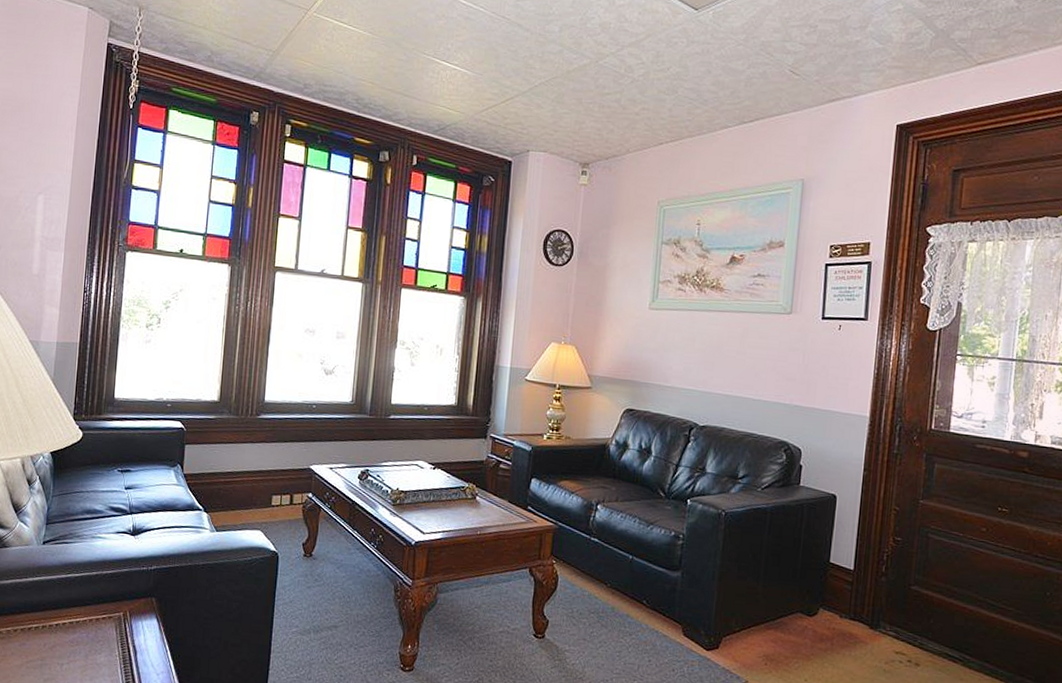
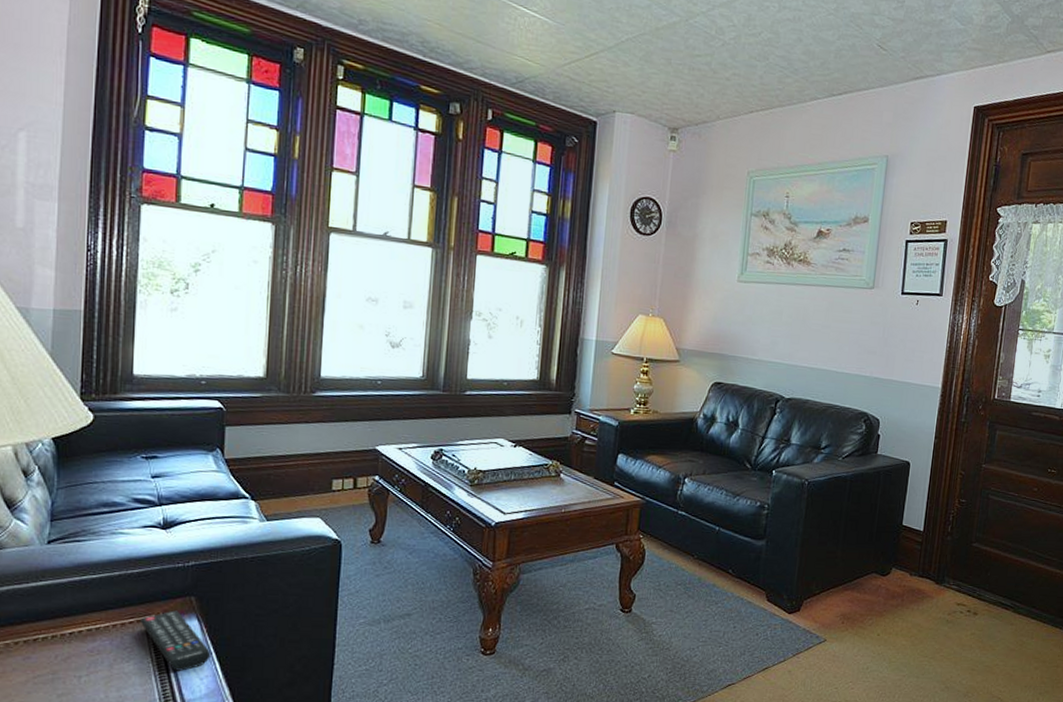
remote control: none [110,609,167,666] -> present [139,610,211,671]

